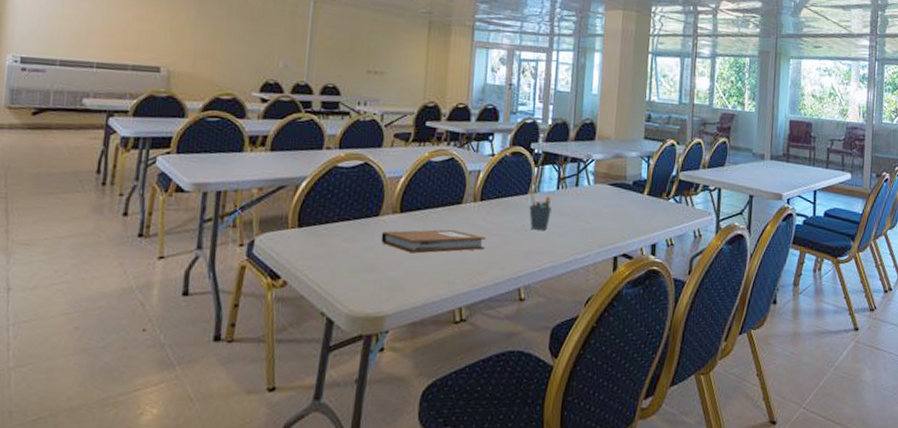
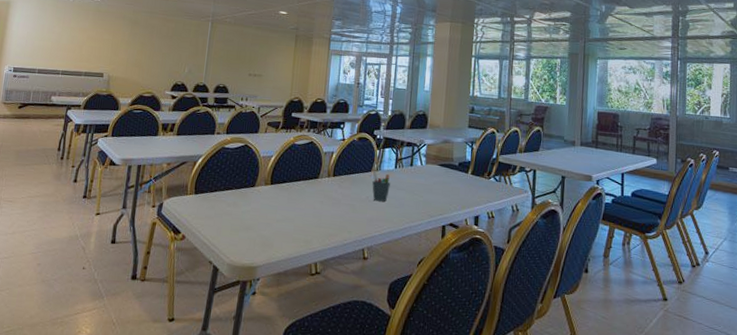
notebook: present [380,229,486,254] -> none [255,198,337,218]

